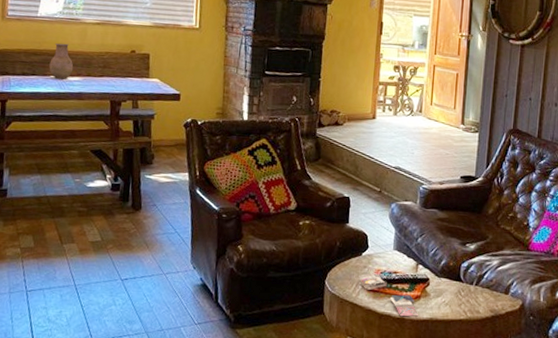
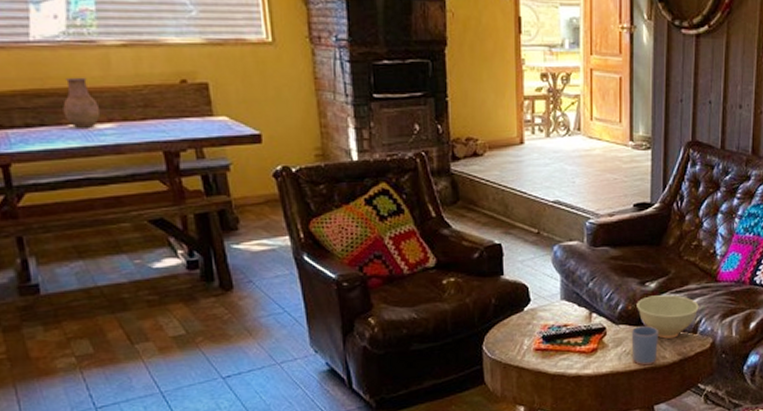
magazine: present [357,273,419,317] -> none [521,329,597,374]
mug: none [450,281,475,317] -> present [631,325,659,366]
bowl: none [457,256,512,296] -> present [637,295,699,339]

